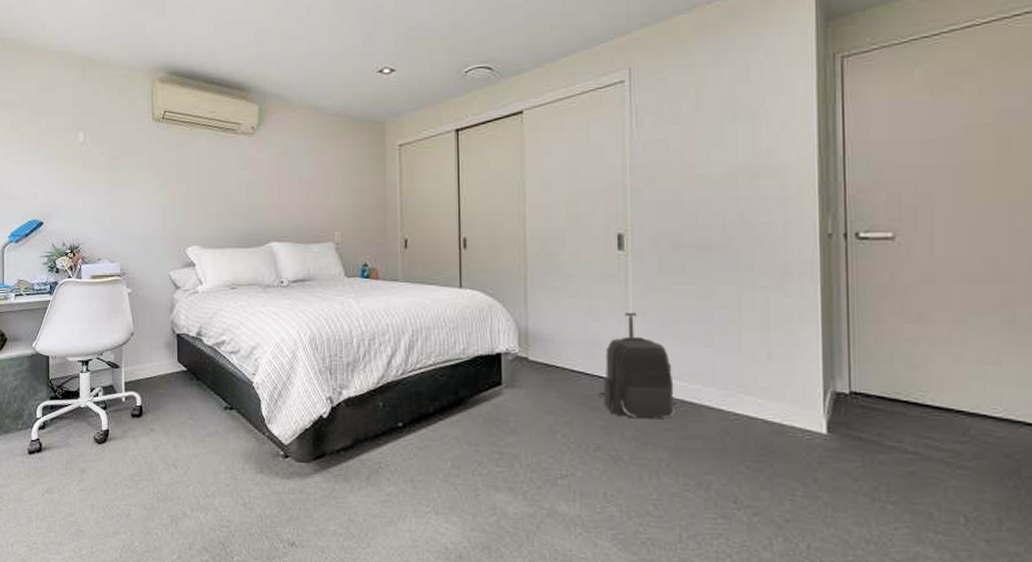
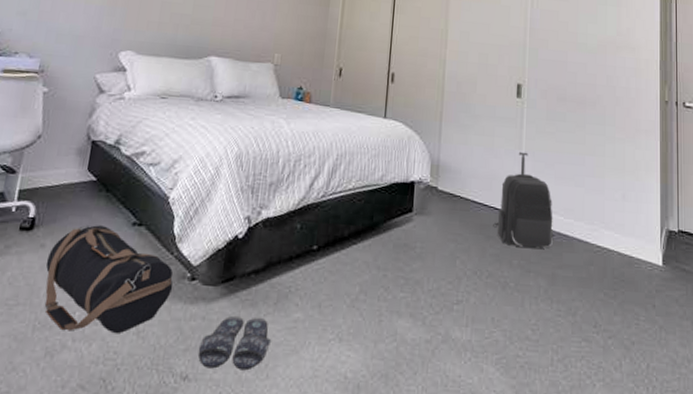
duffel bag: none [158,410,269,504] -> present [44,224,173,333]
slippers: none [300,490,367,539] -> present [198,316,271,371]

